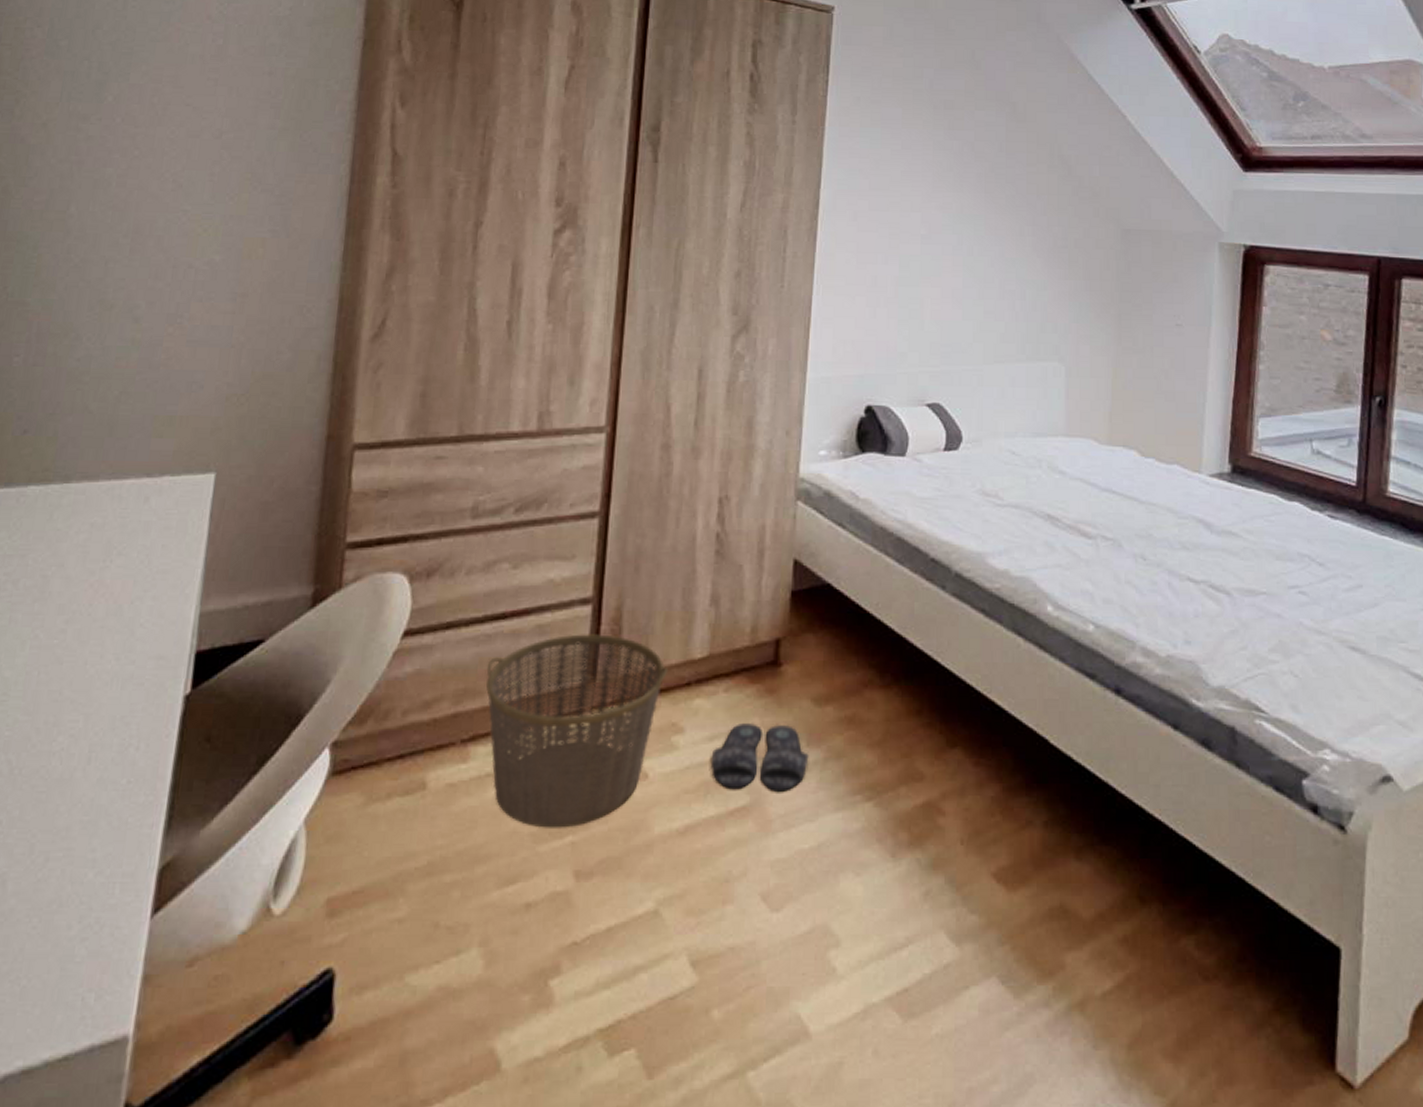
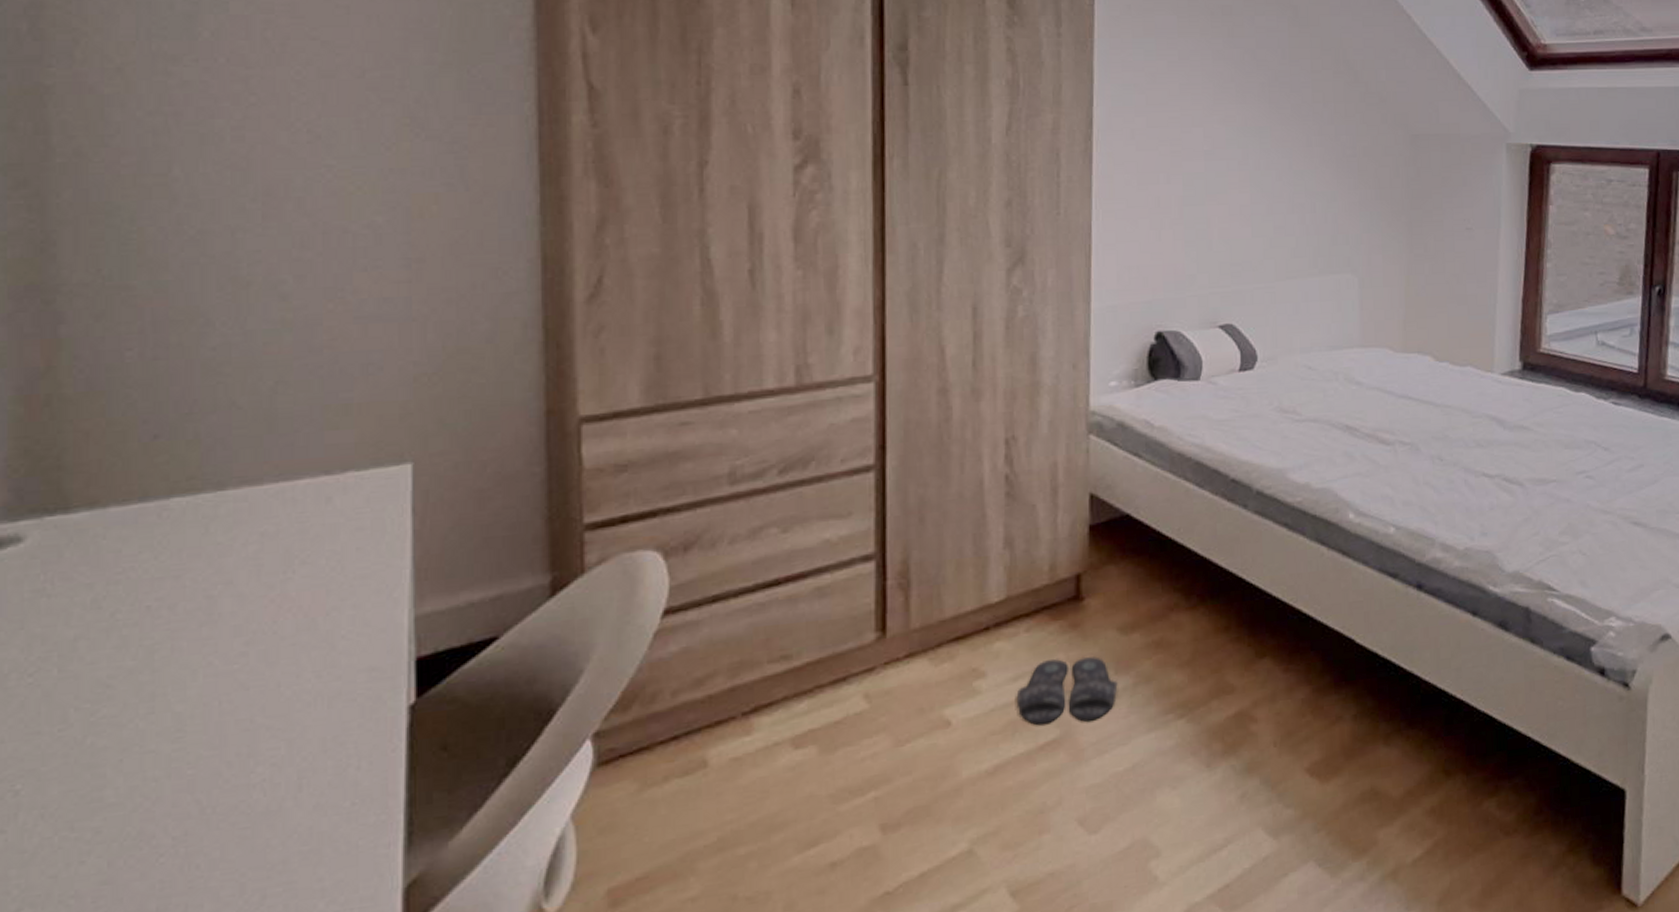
basket: present [486,634,669,828] -> none [763,588,965,789]

